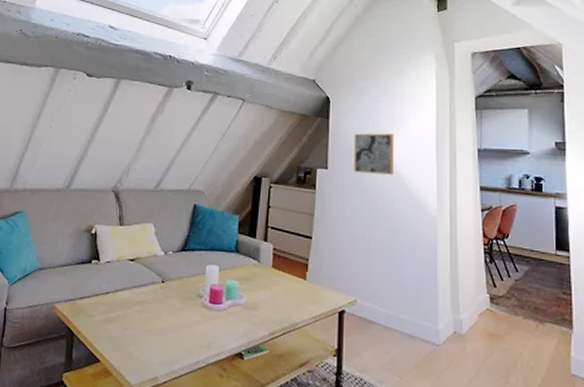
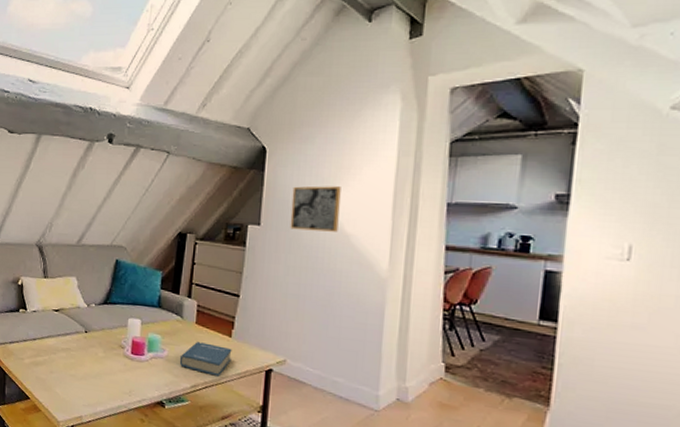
hardback book: none [257,286,307,321] -> present [179,342,232,377]

